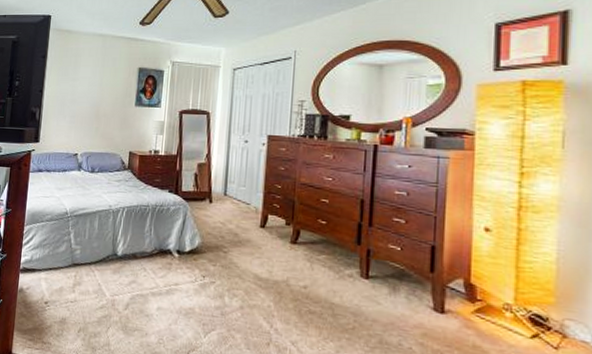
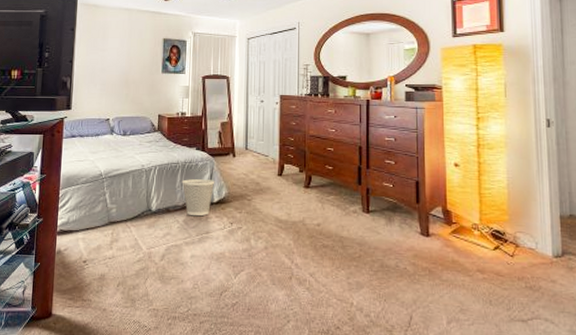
wastebasket: none [151,224,188,266] -> present [181,179,215,216]

